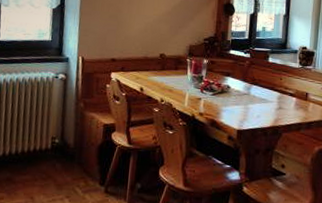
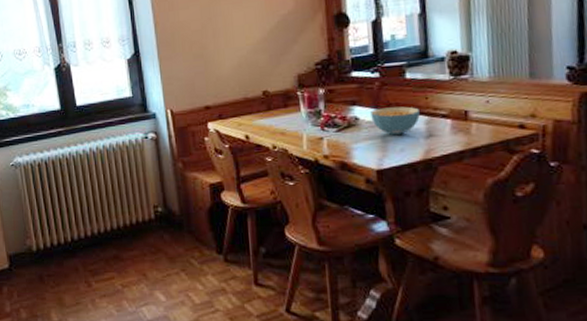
cereal bowl: none [239,81,275,105] -> present [371,106,420,136]

